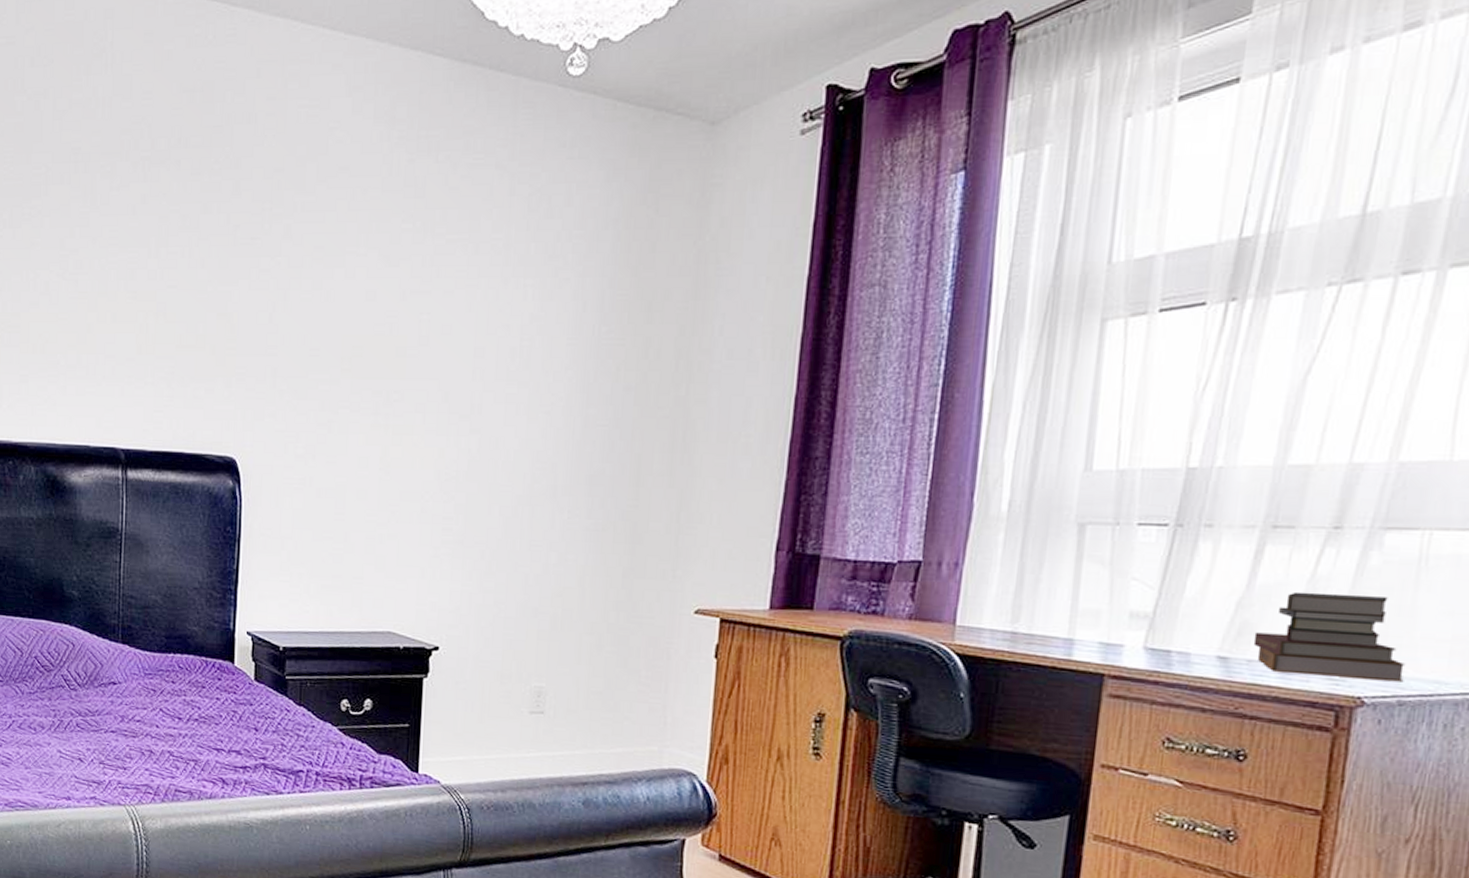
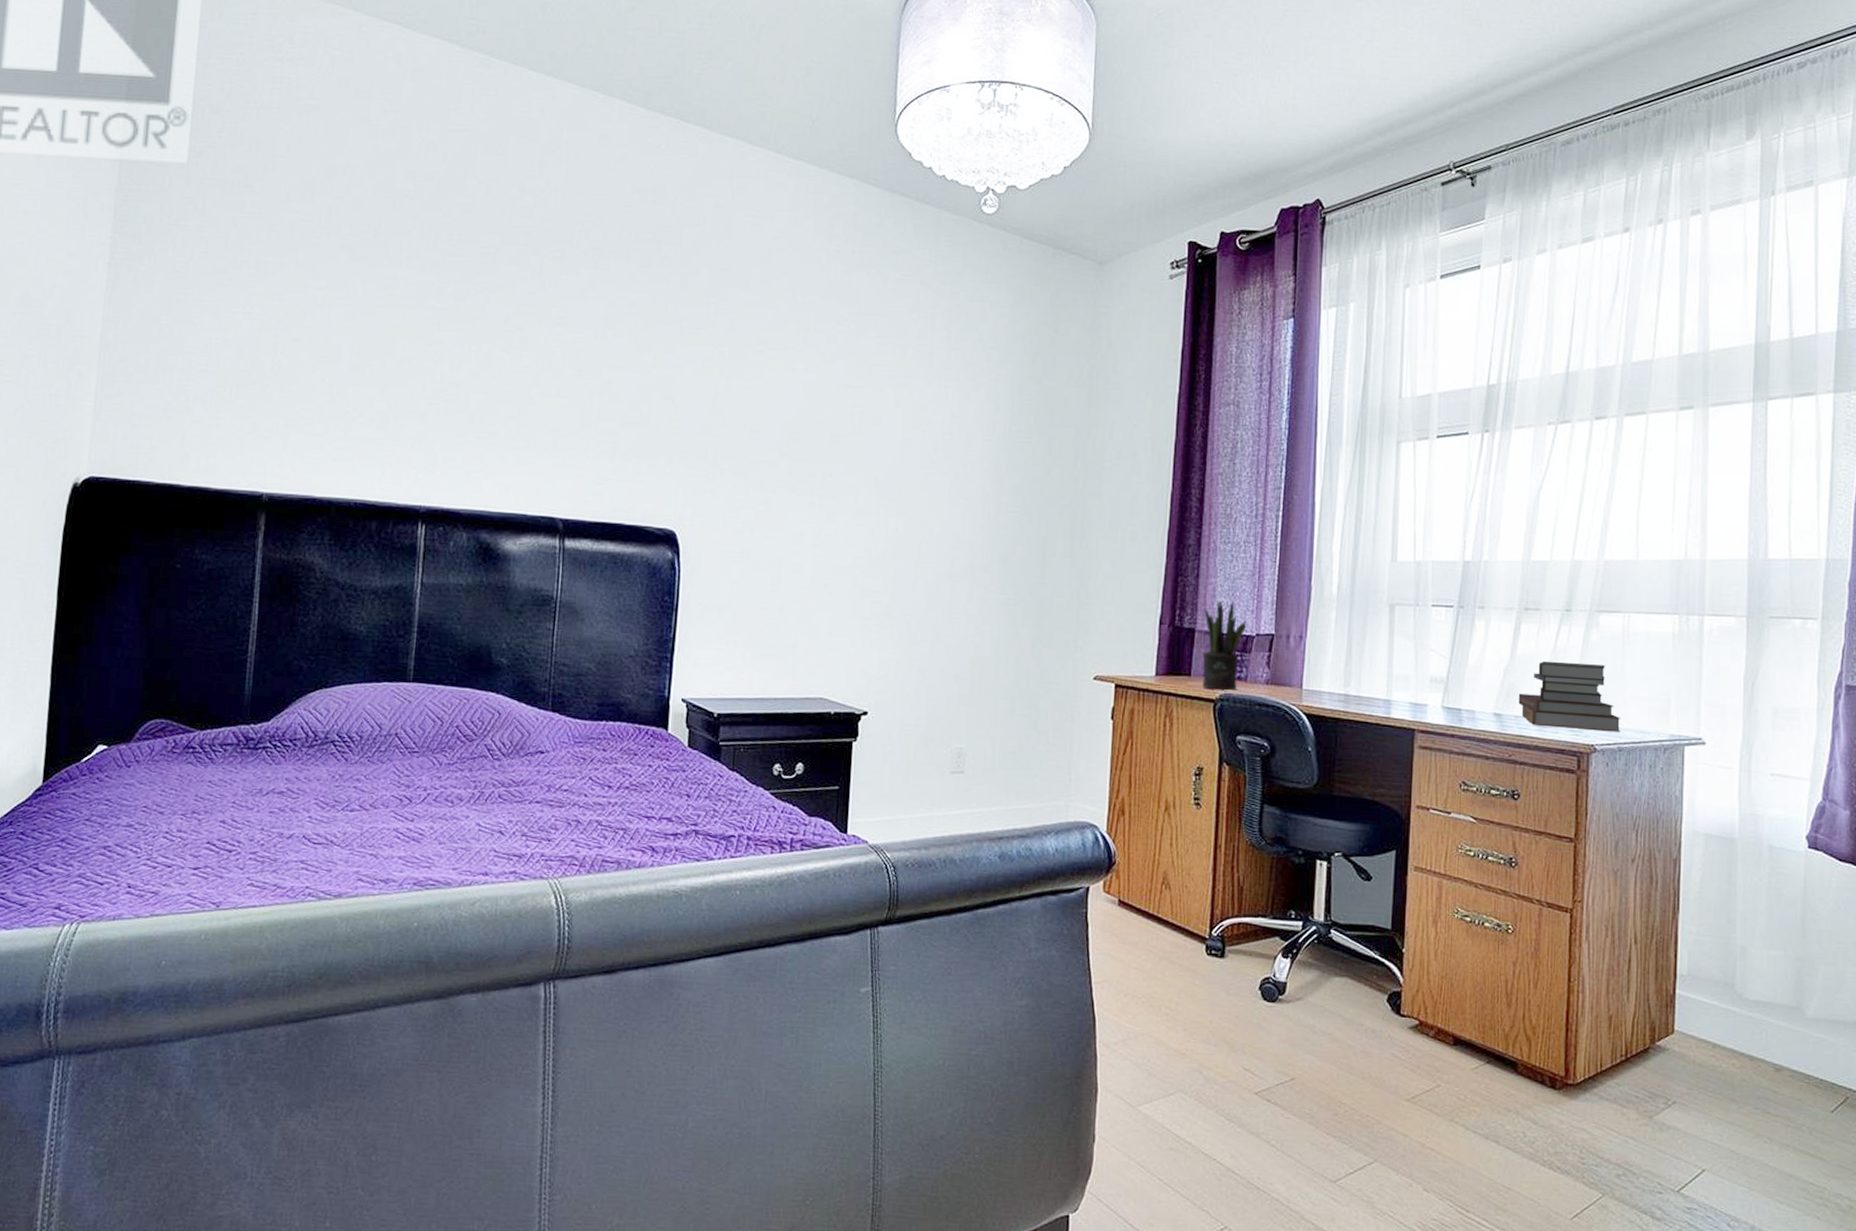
potted plant: none [827,521,886,627] -> present [1202,600,1246,691]

